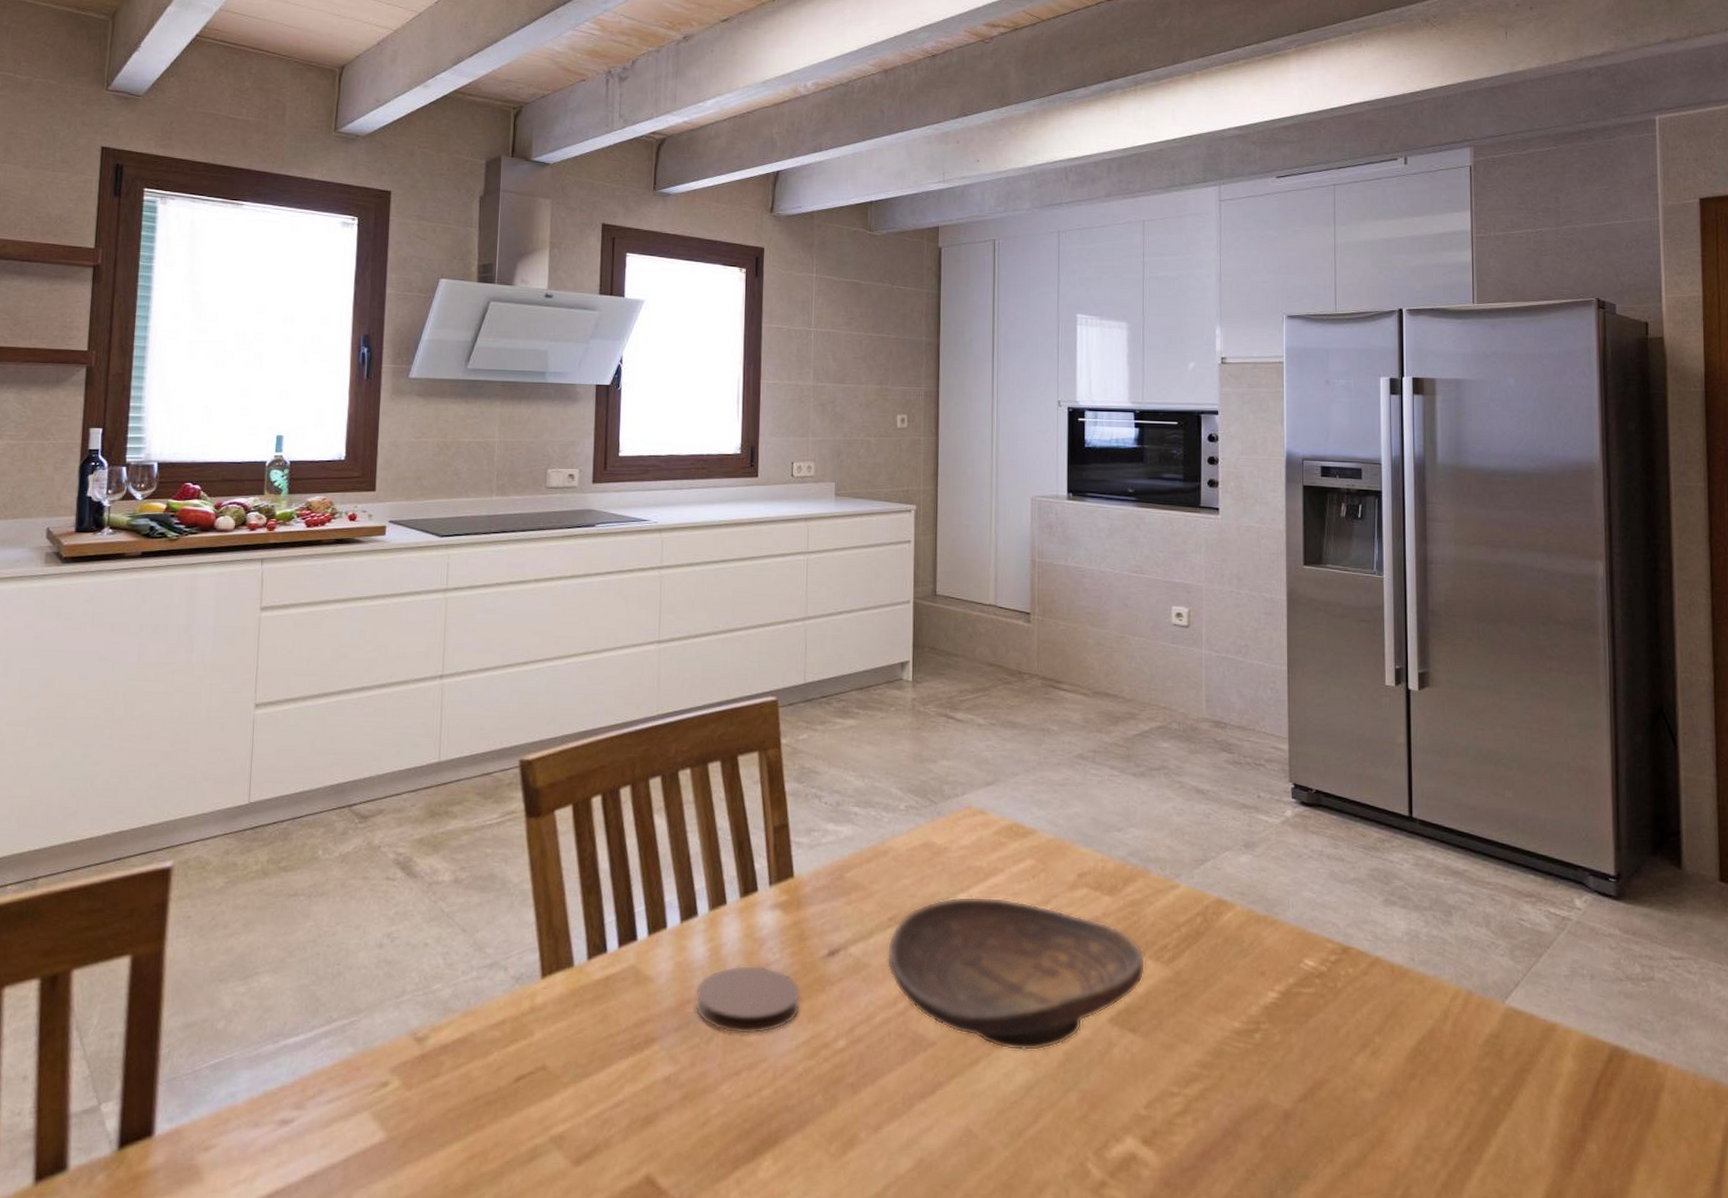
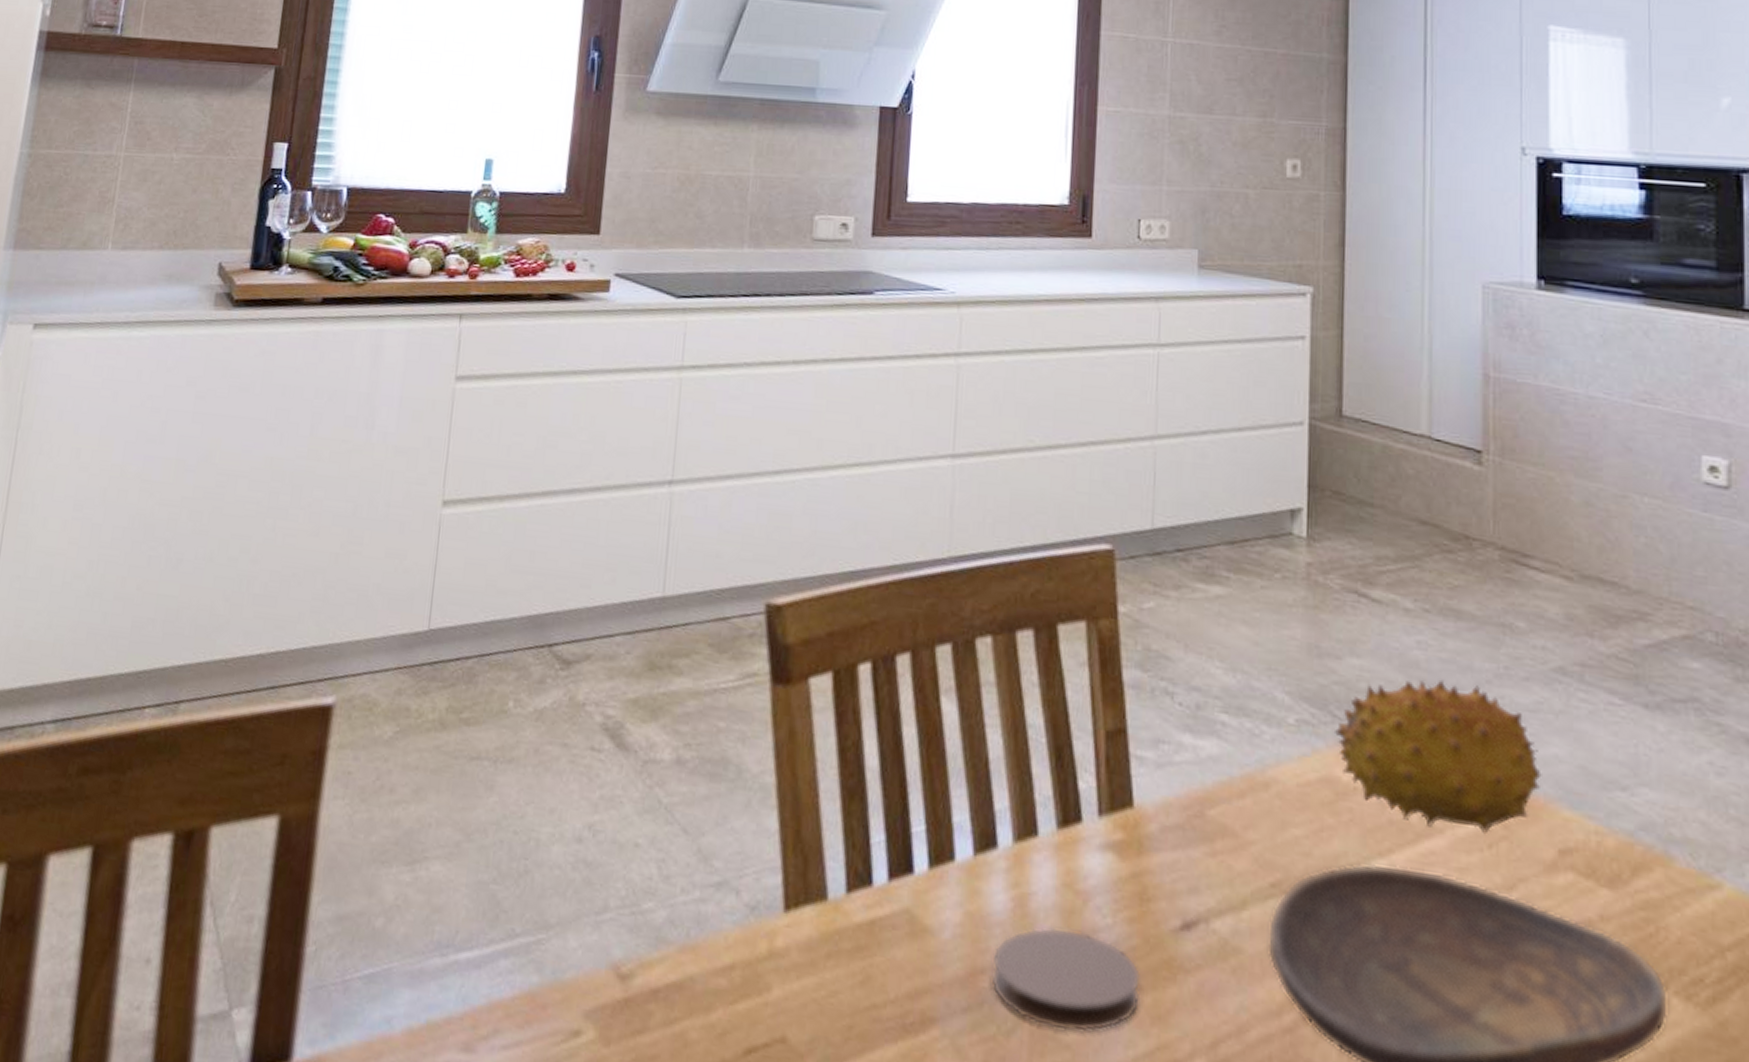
fruit: none [932,770,1067,870] -> present [1335,679,1542,835]

